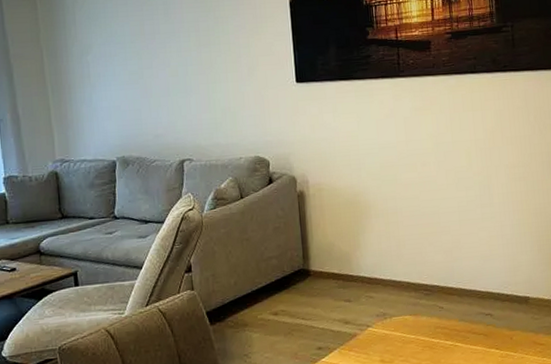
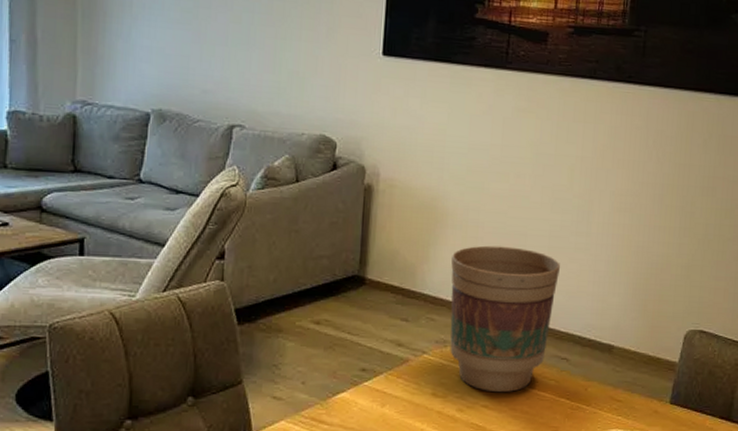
flower pot: none [379,225,472,352] -> present [450,245,560,393]

